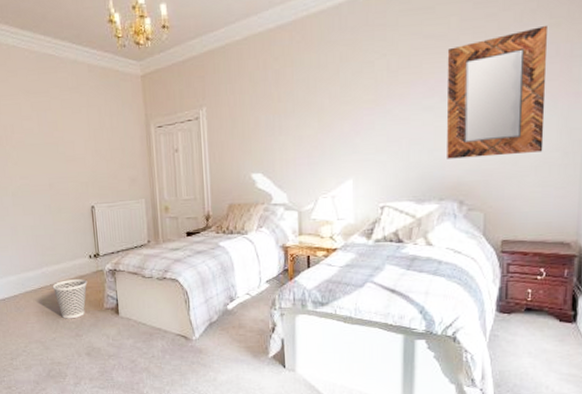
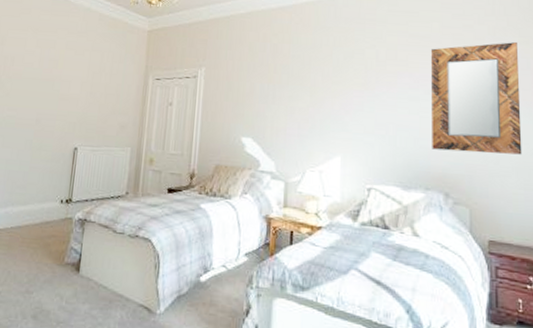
wastebasket: present [52,278,88,319] -> none [12,224,53,271]

